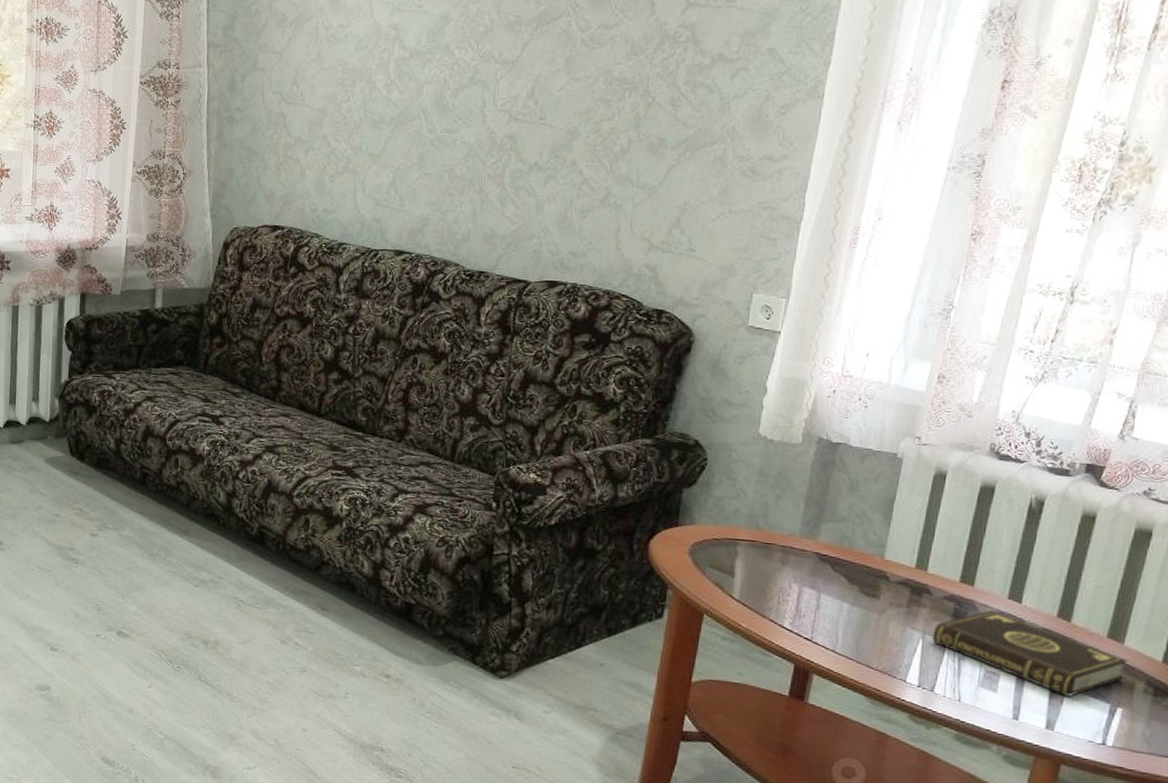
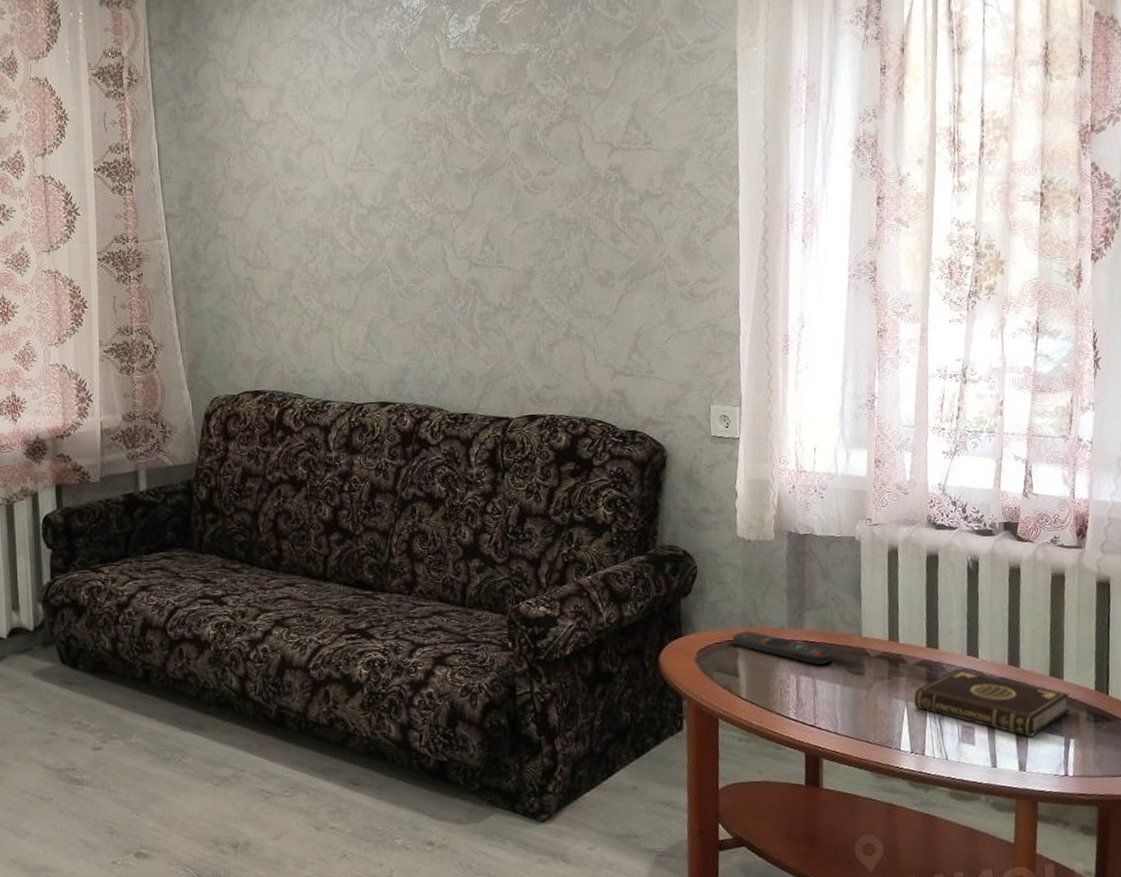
remote control: none [733,531,849,580] -> present [732,631,835,665]

